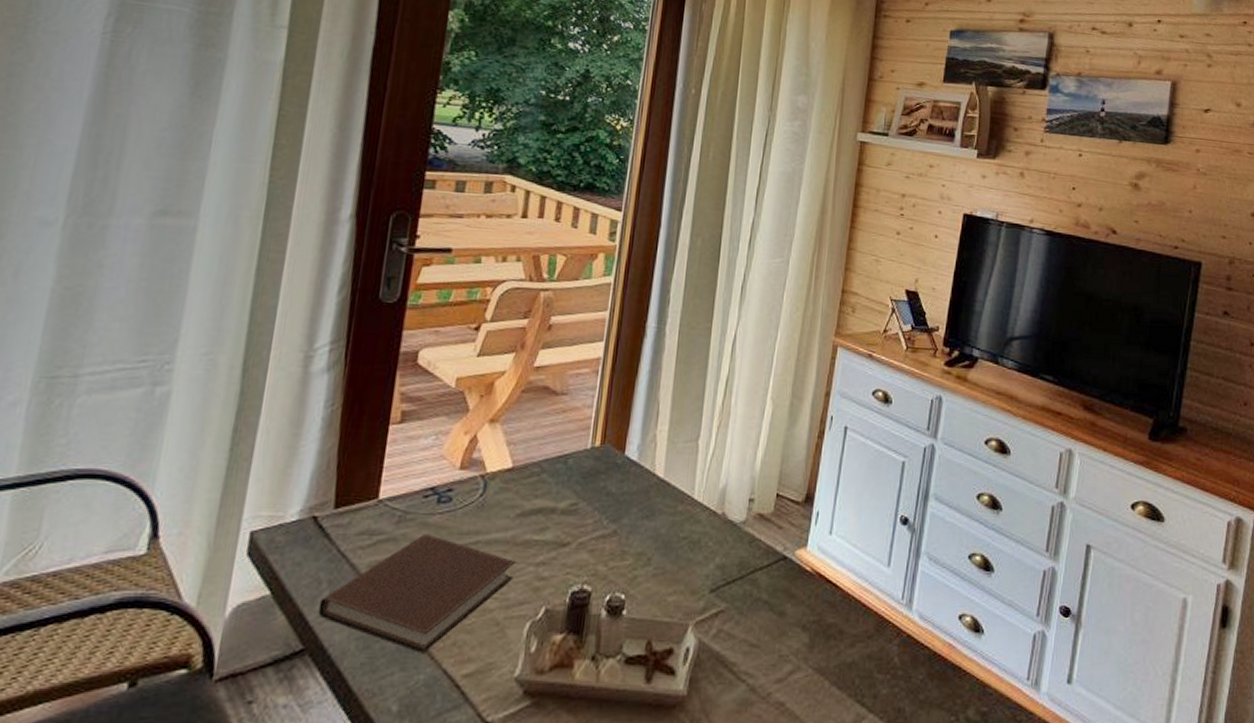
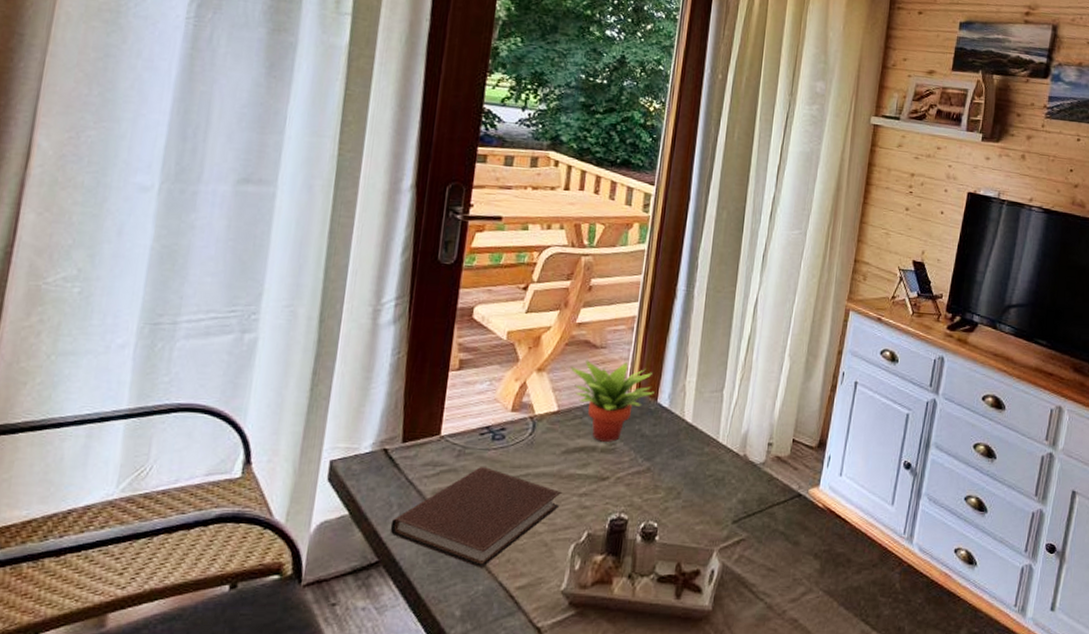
succulent plant: none [526,408,622,502] -> present [570,360,655,442]

